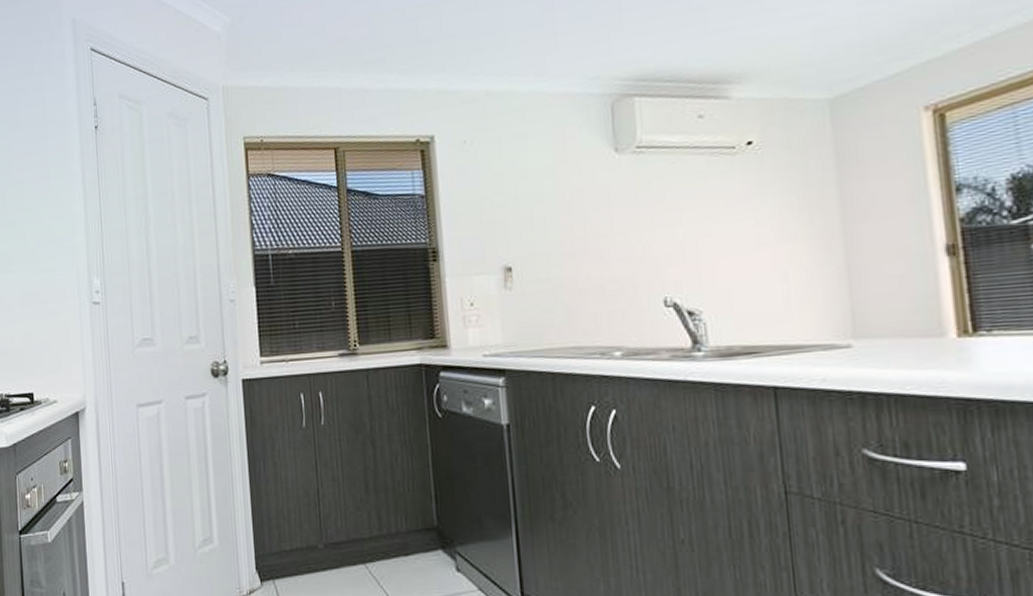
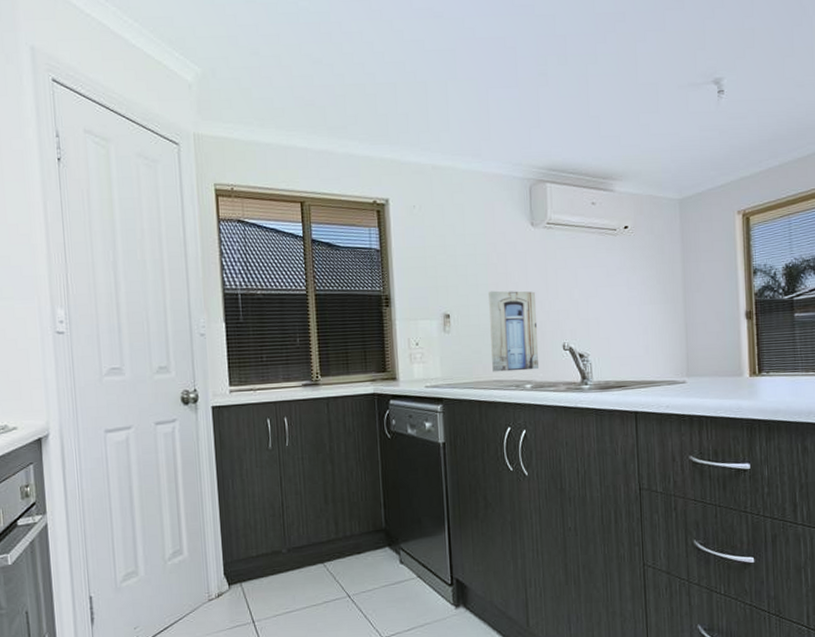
wall art: none [561,233,632,337] -> present [489,290,540,372]

